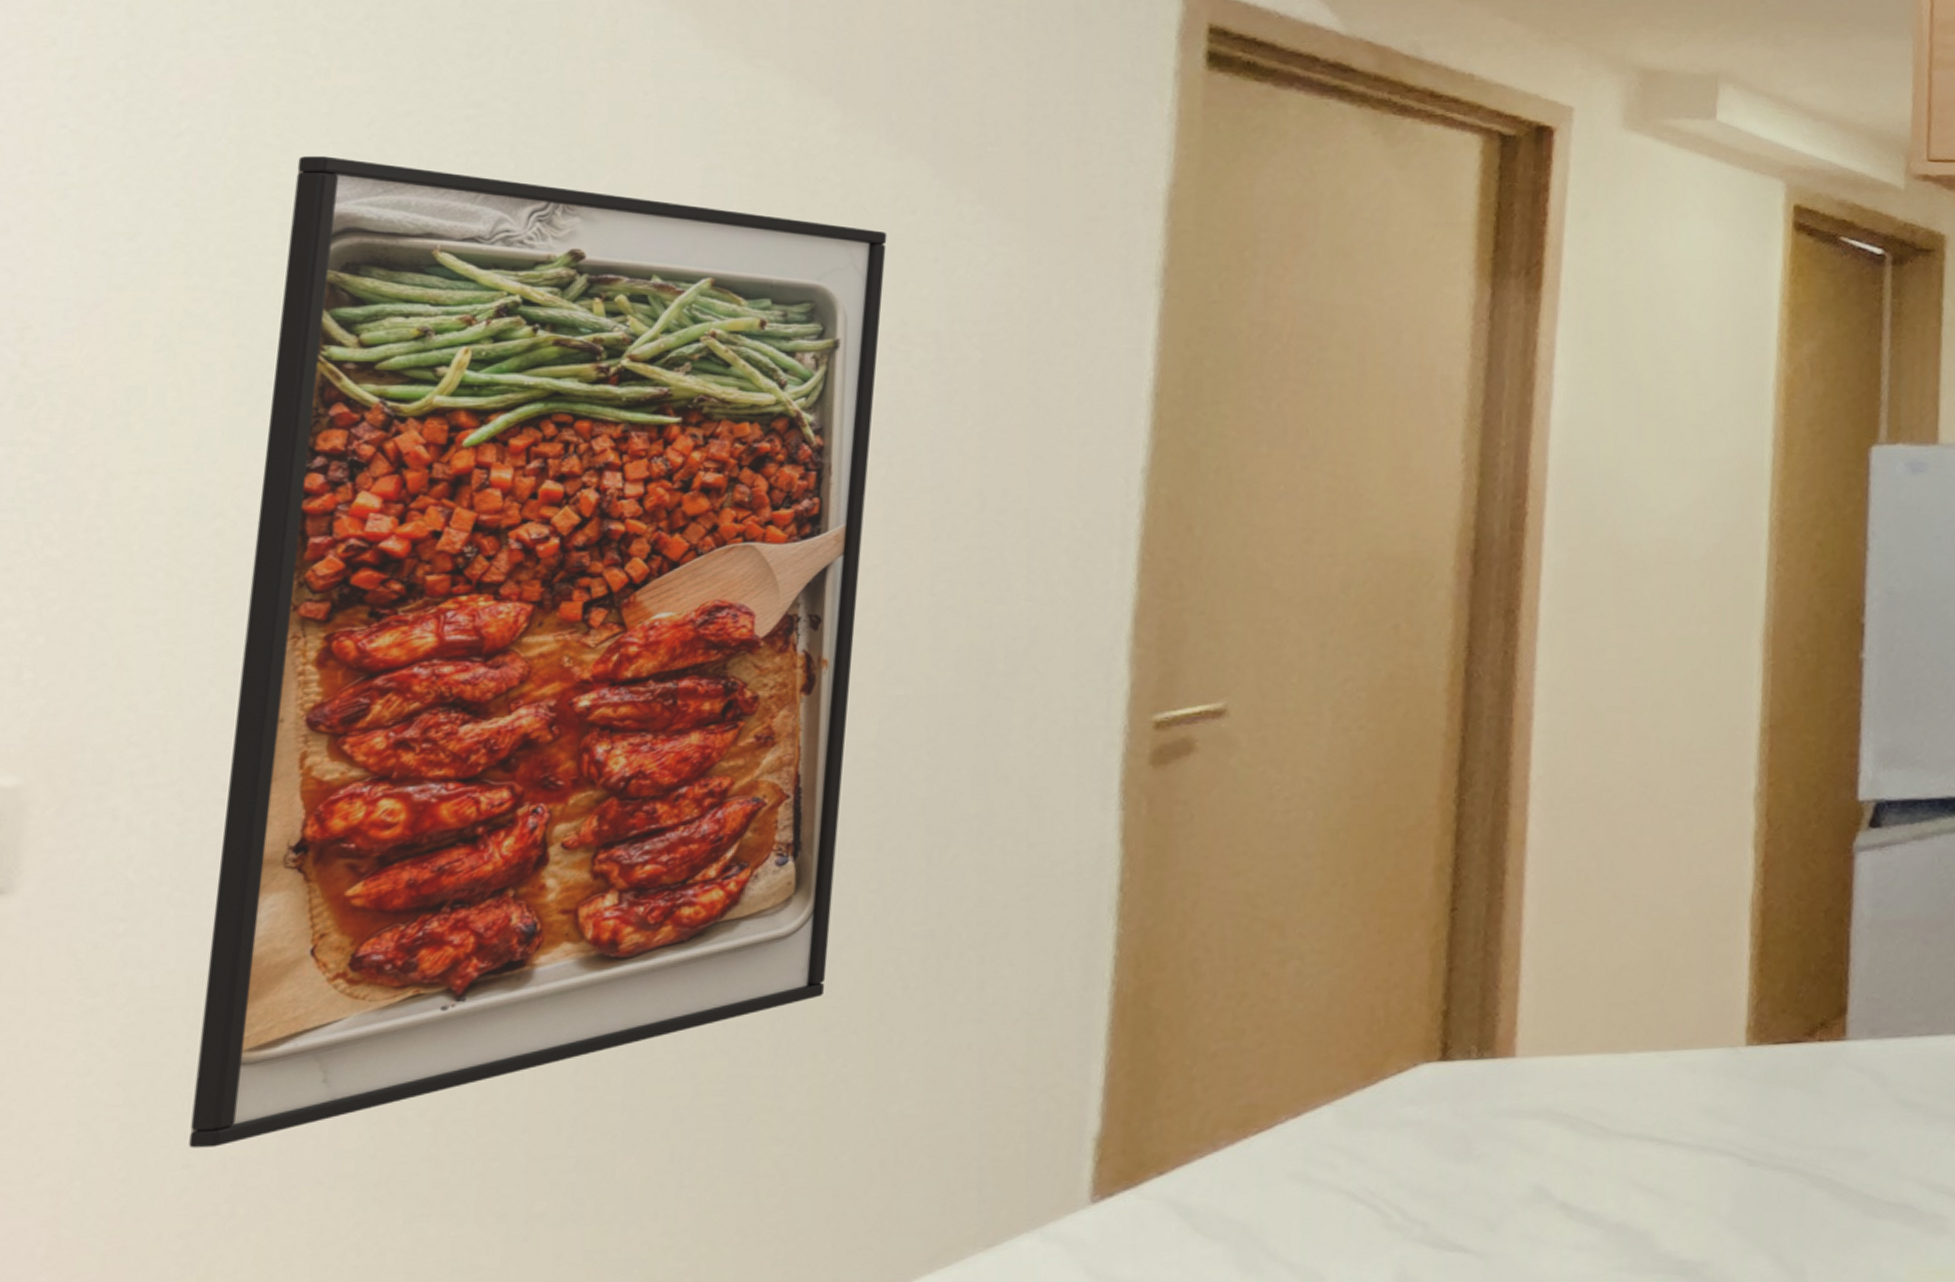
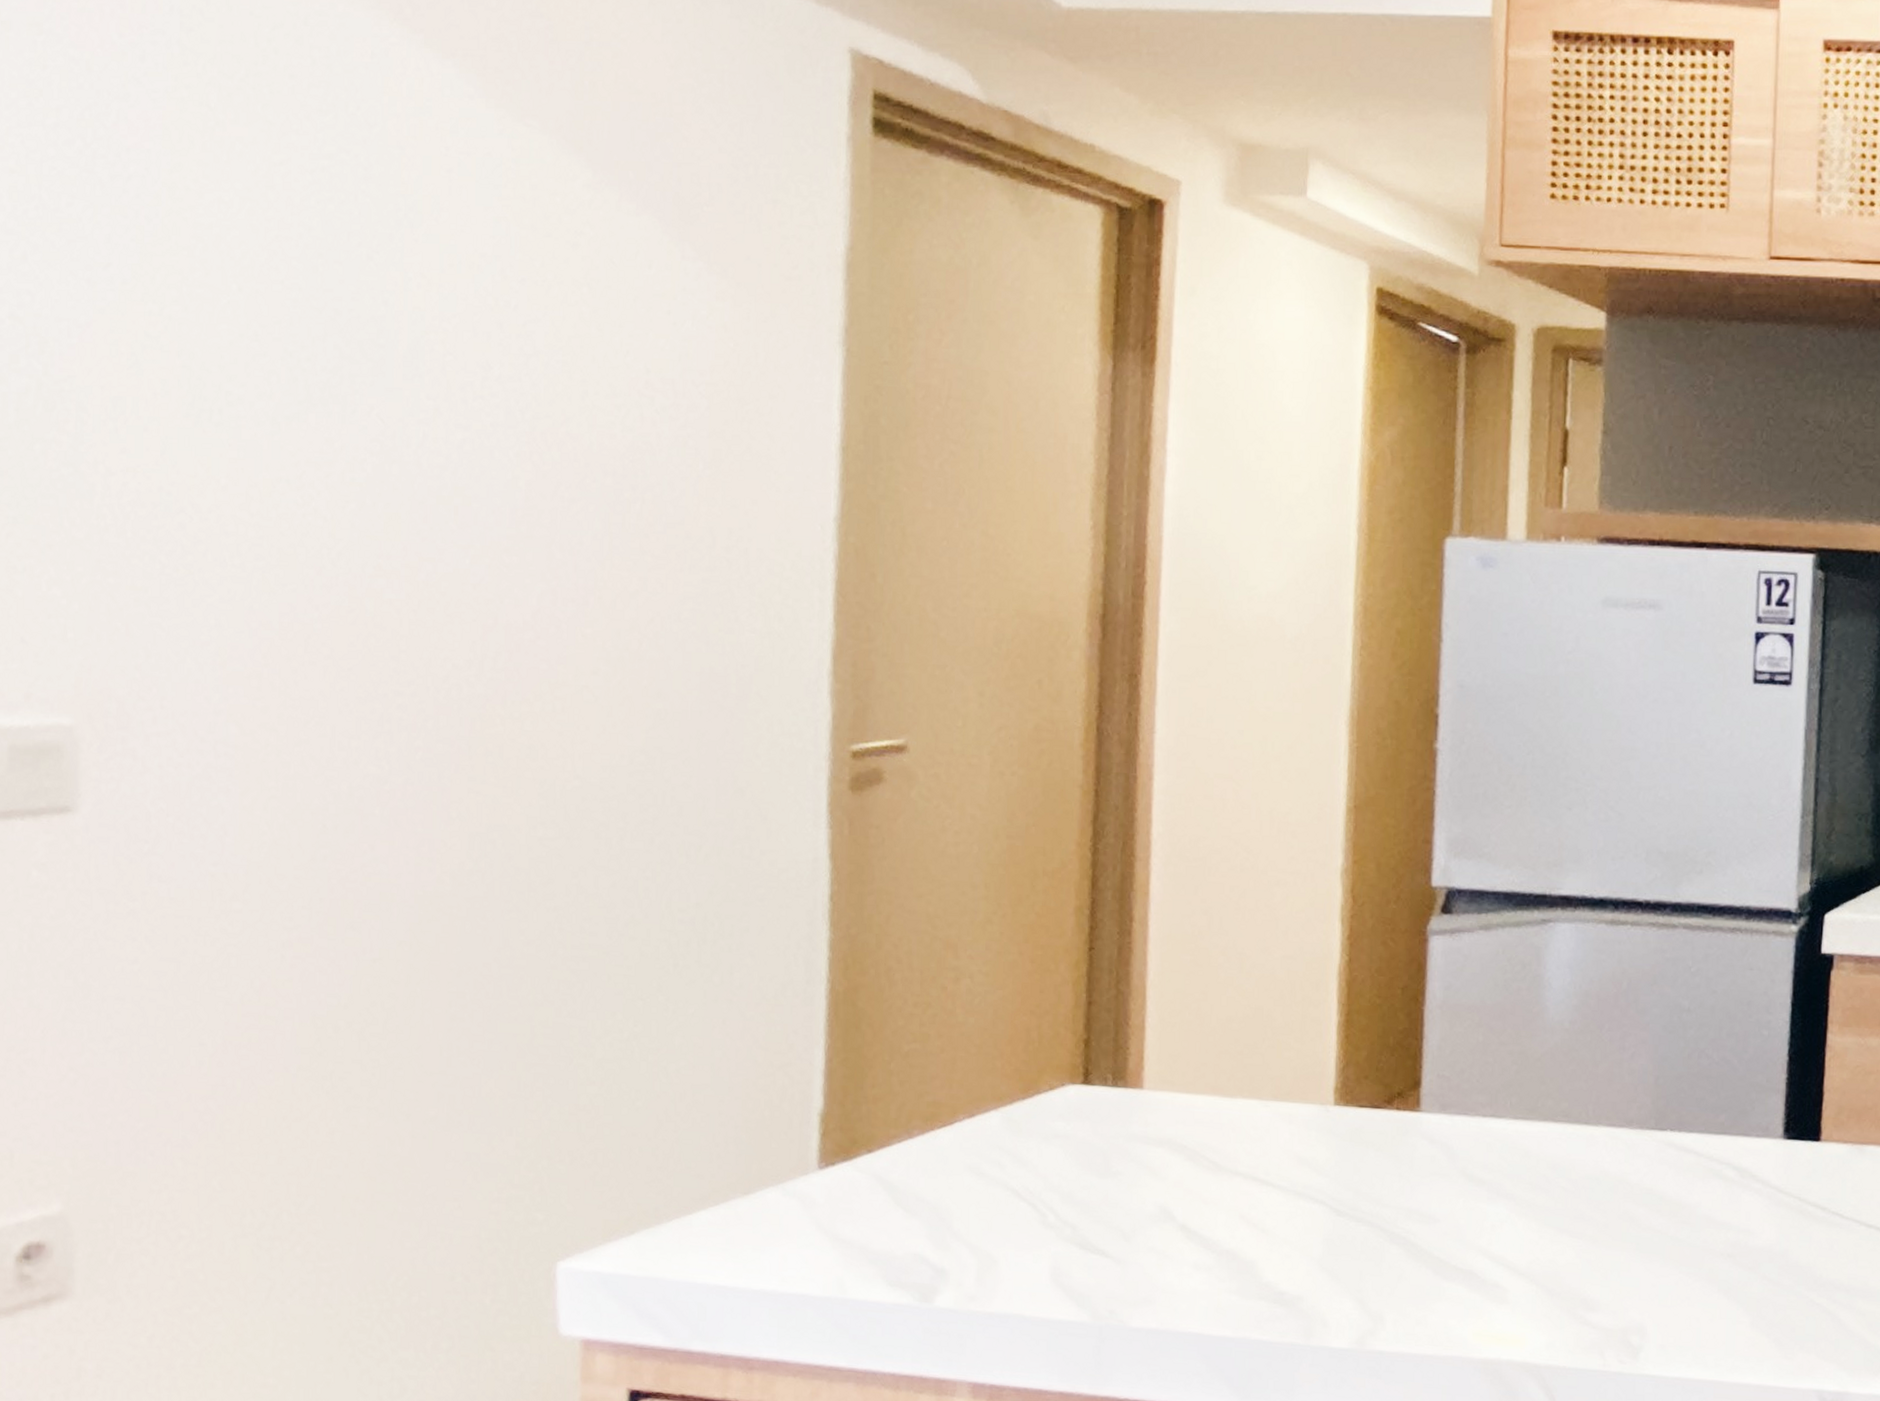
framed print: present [189,156,887,1148] -> none [202,200,631,1032]

